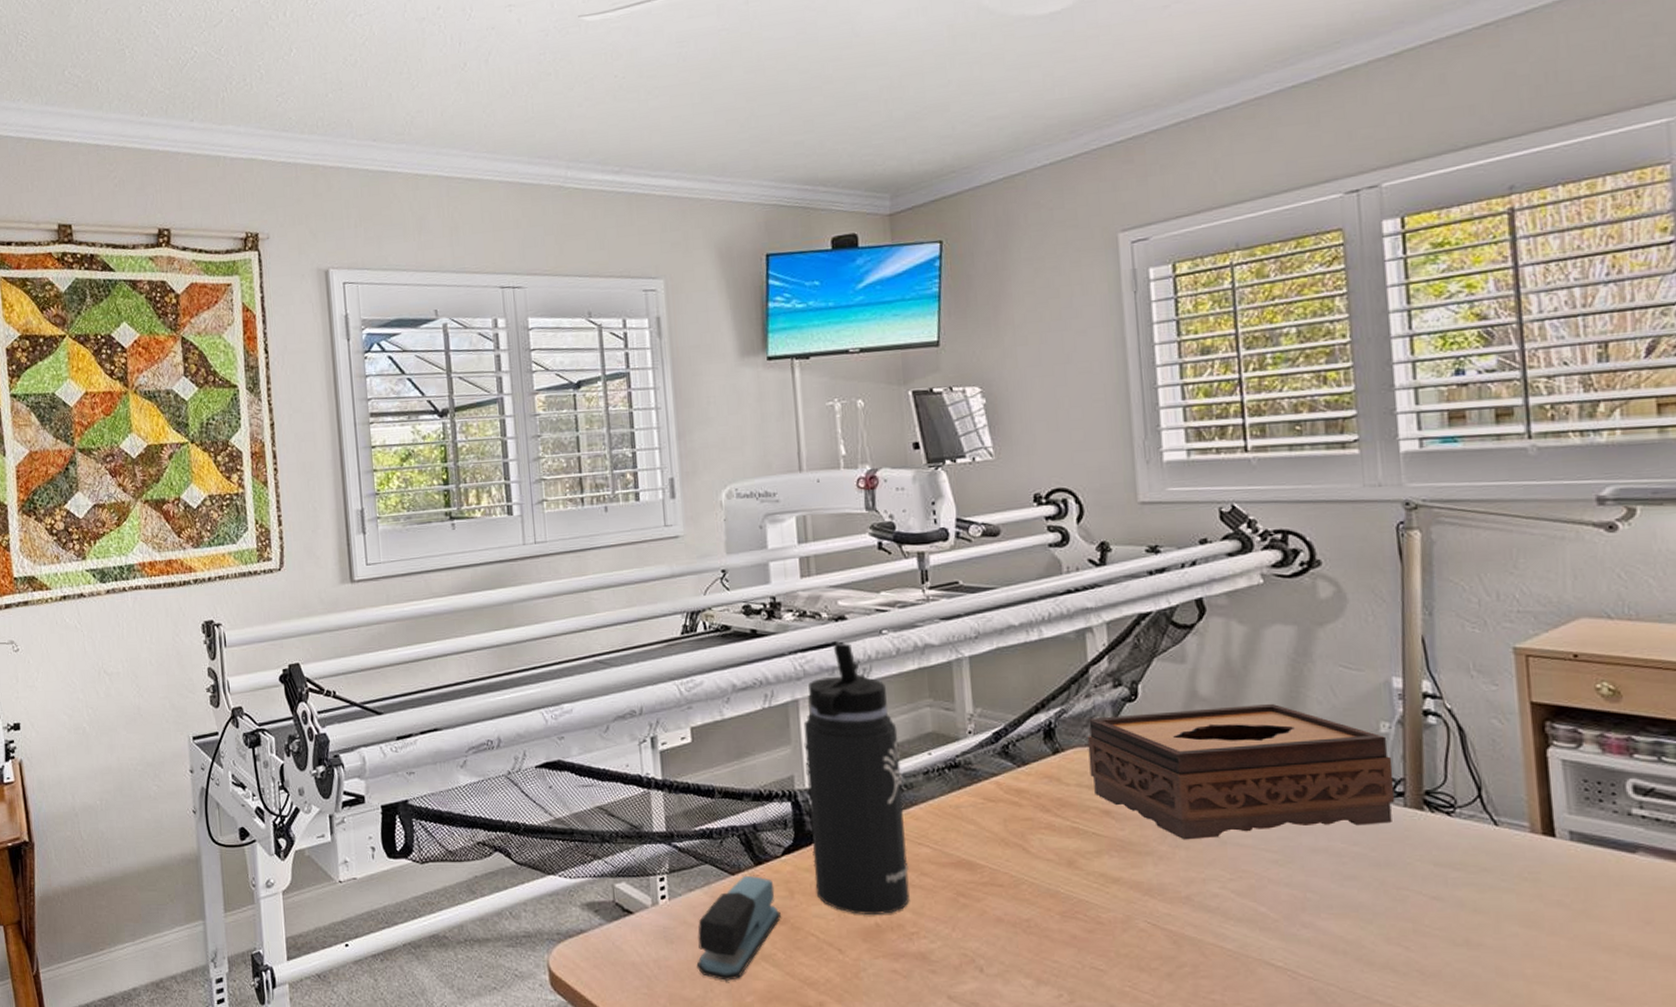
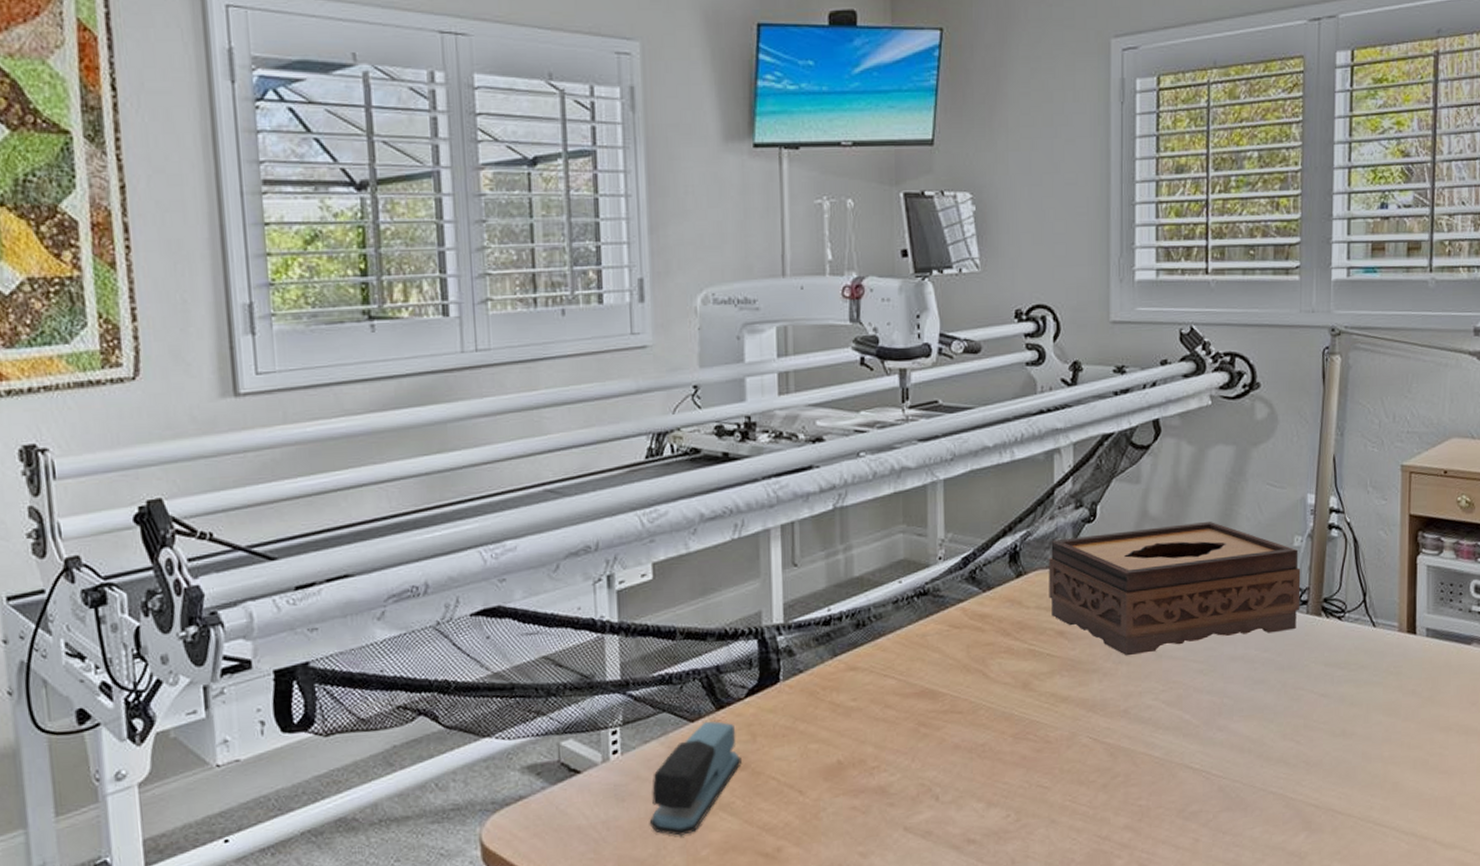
thermos bottle: present [803,642,910,916] -> none [773,466,873,753]

